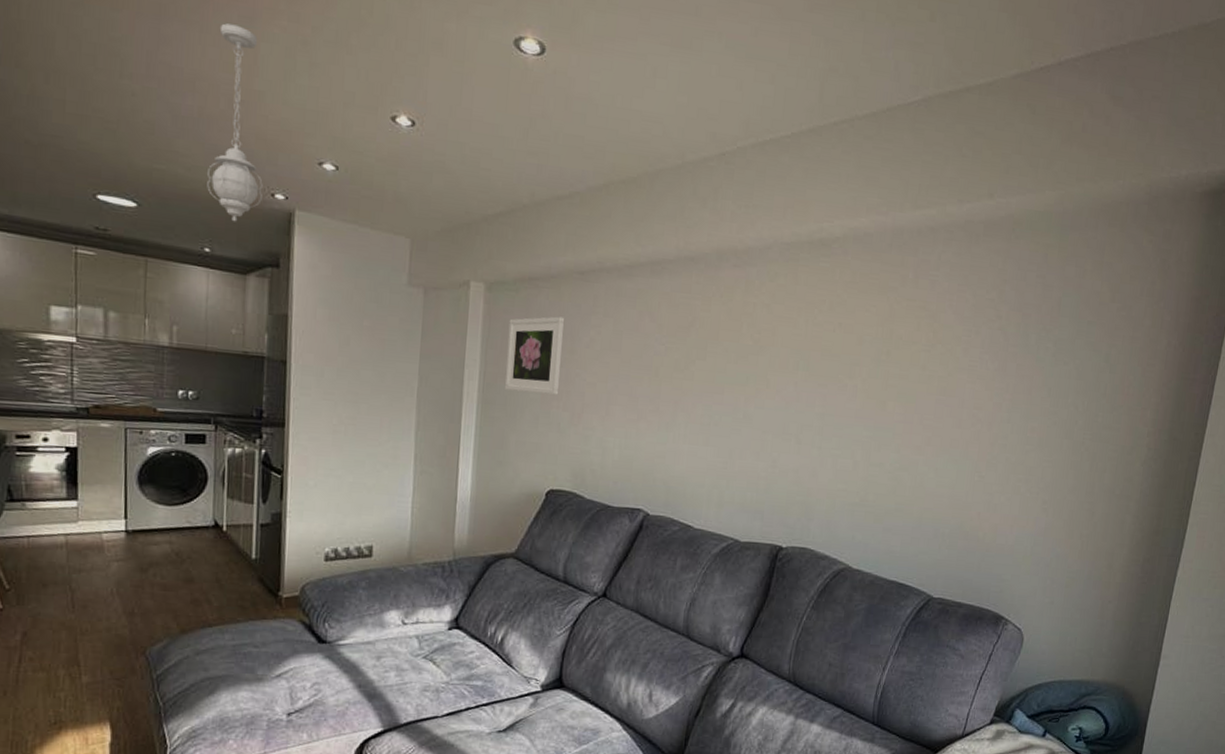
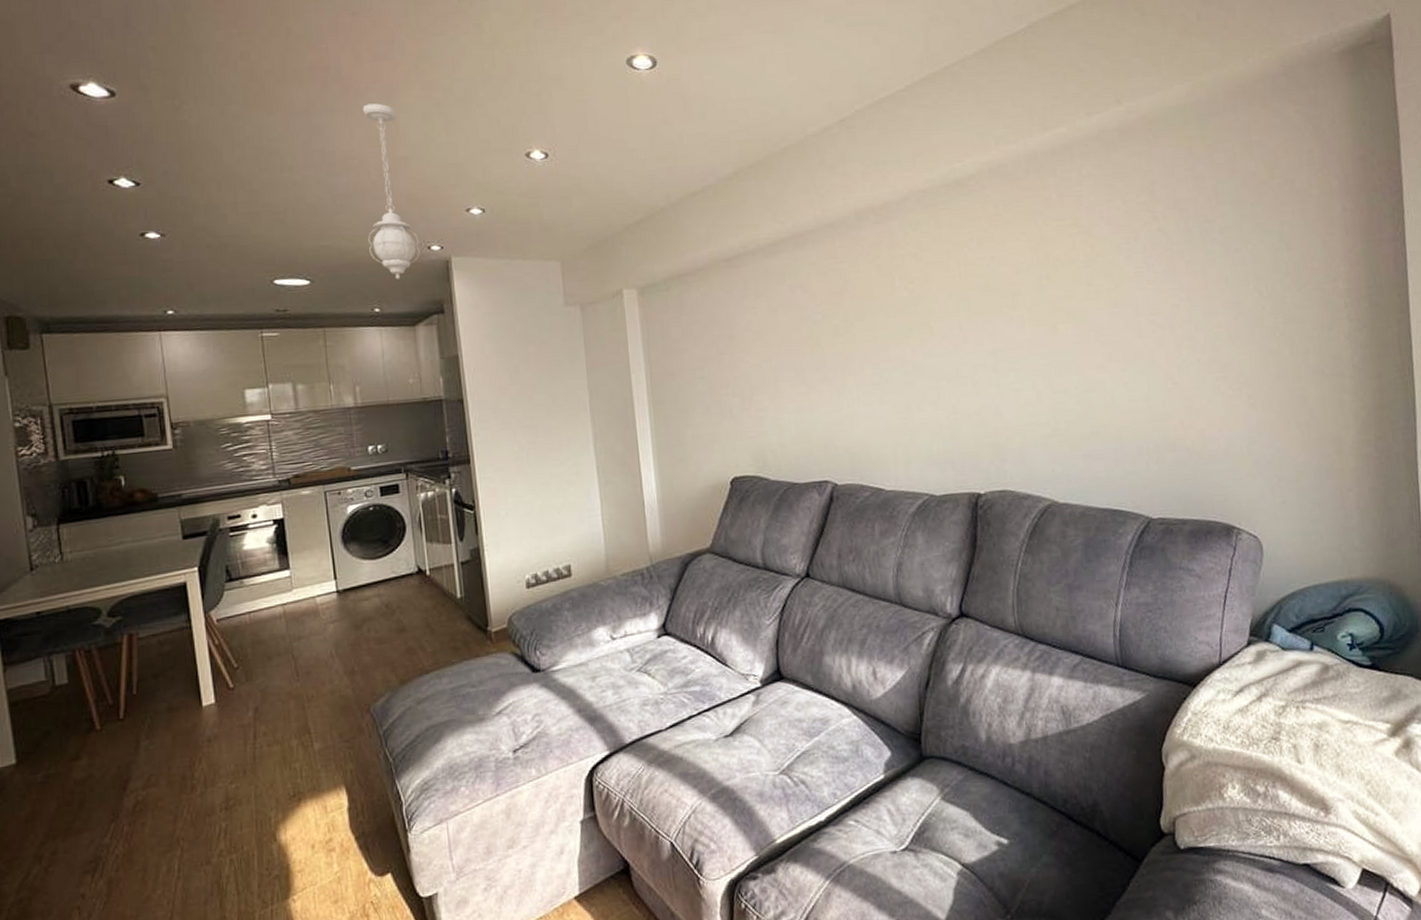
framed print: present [504,316,565,395] -> none [666,306,726,387]

